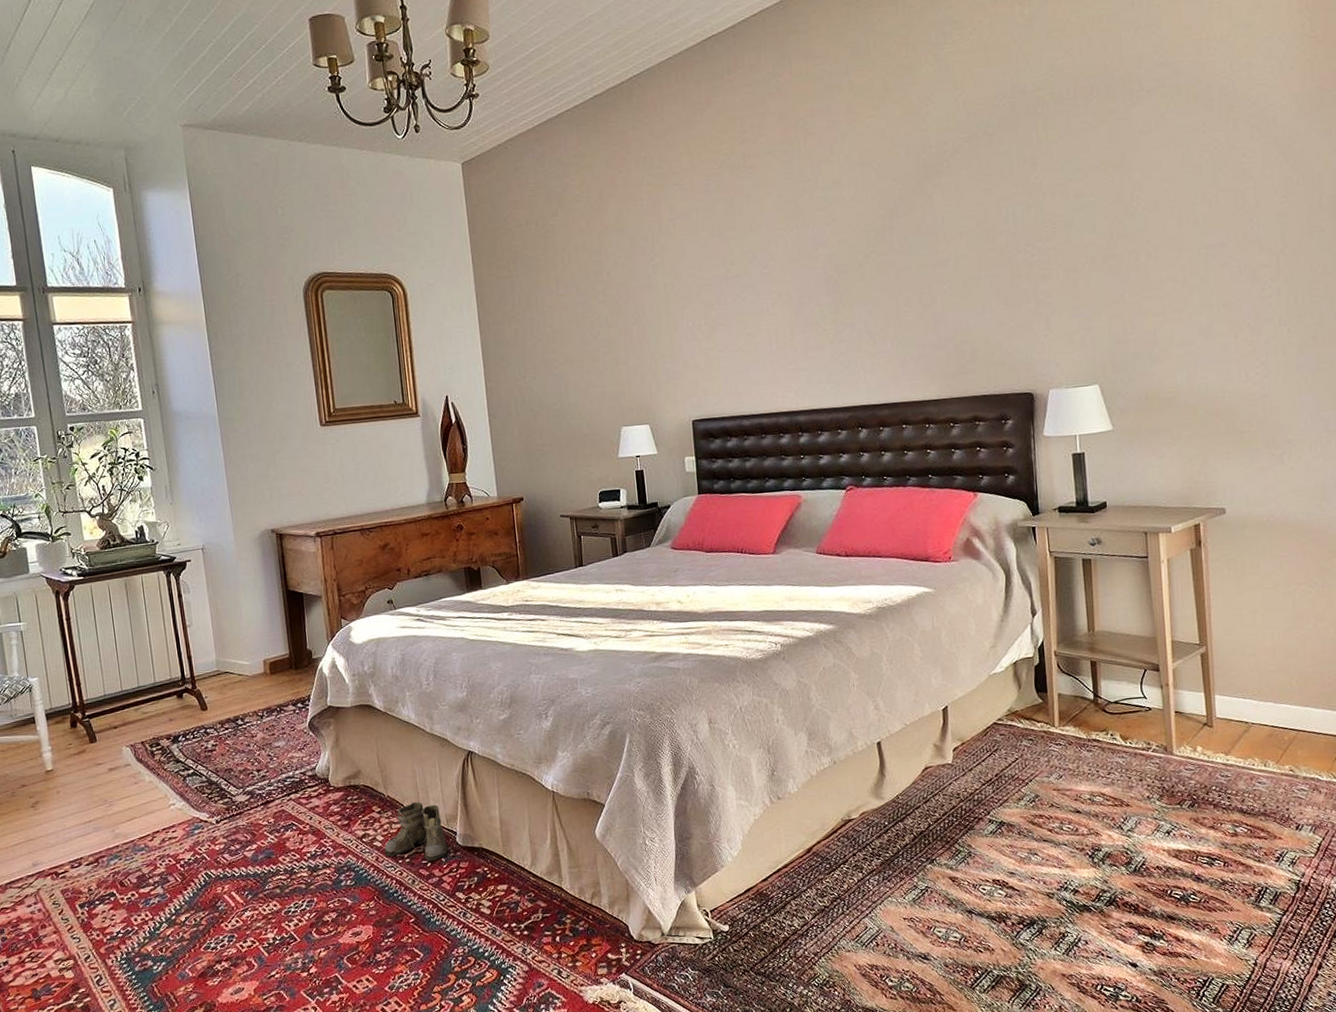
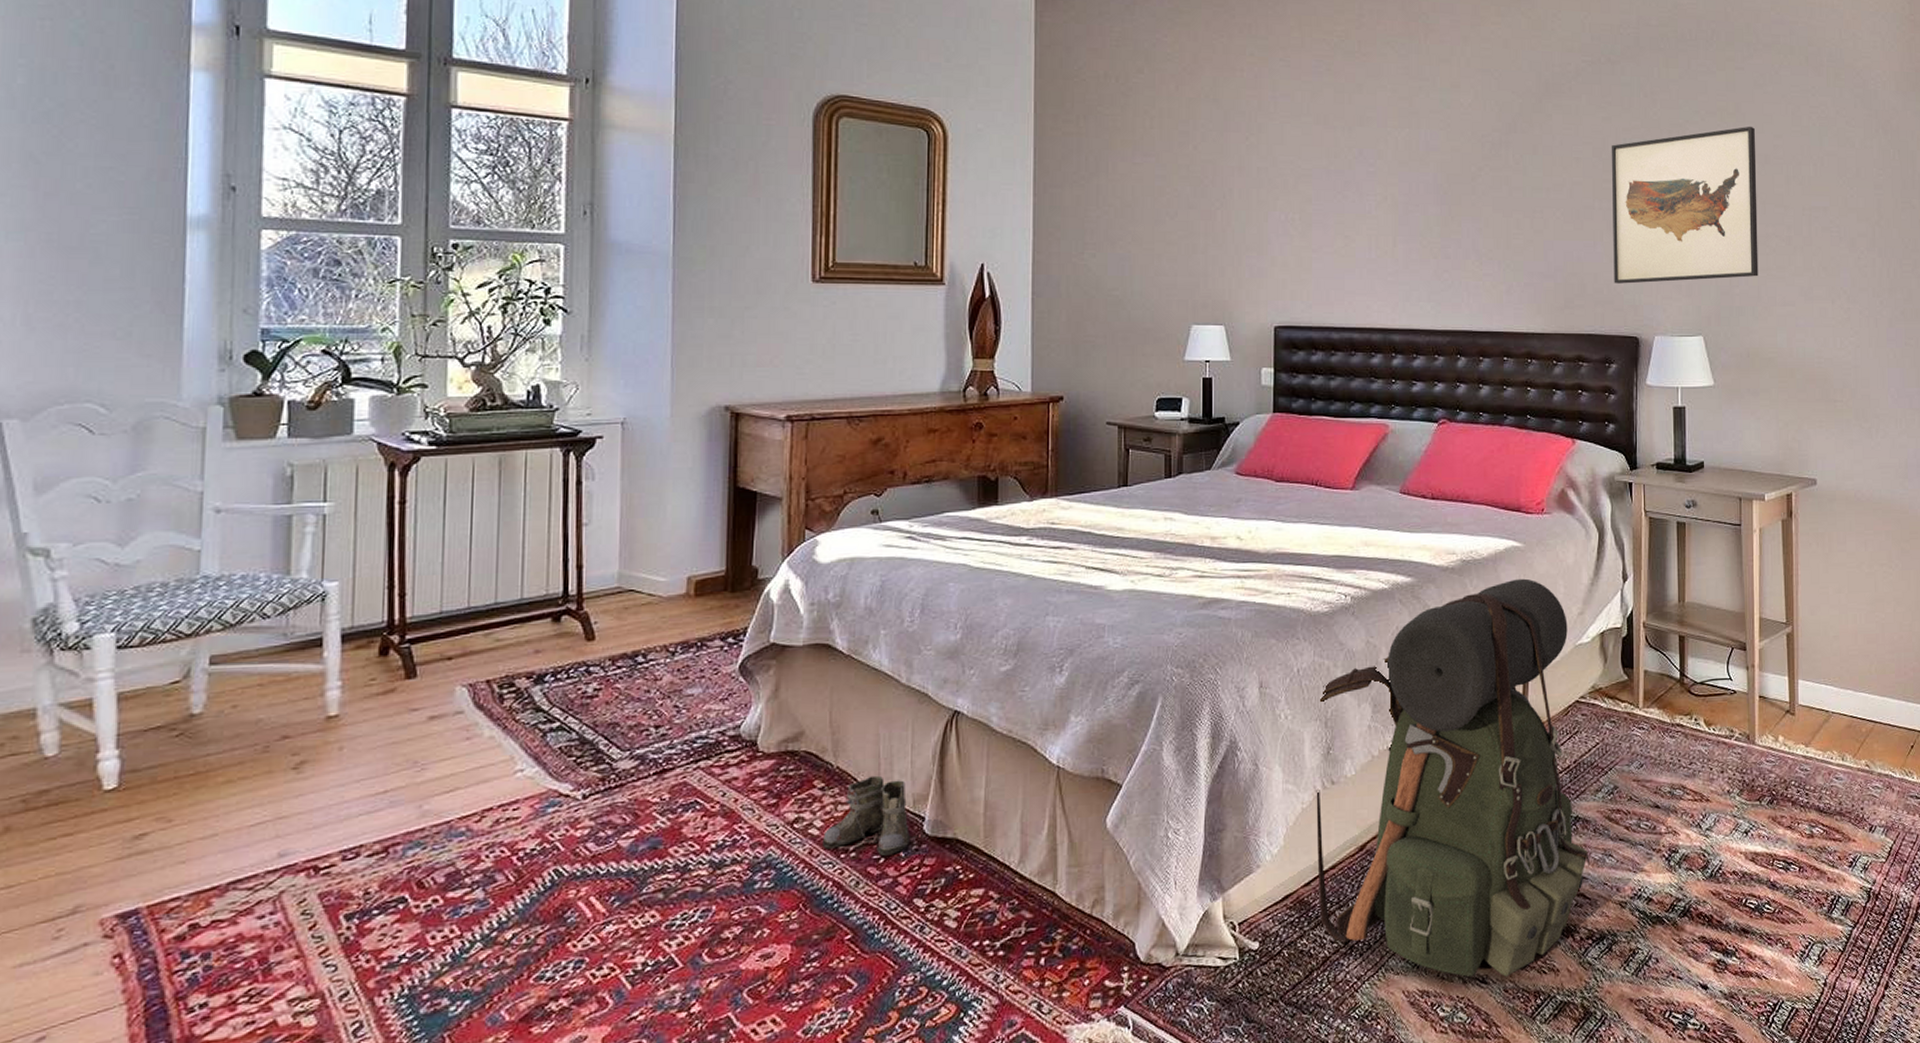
backpack: none [762,619,1016,955] -> present [1316,578,1589,977]
wall art: none [993,174,1154,346] -> present [1611,126,1759,284]

